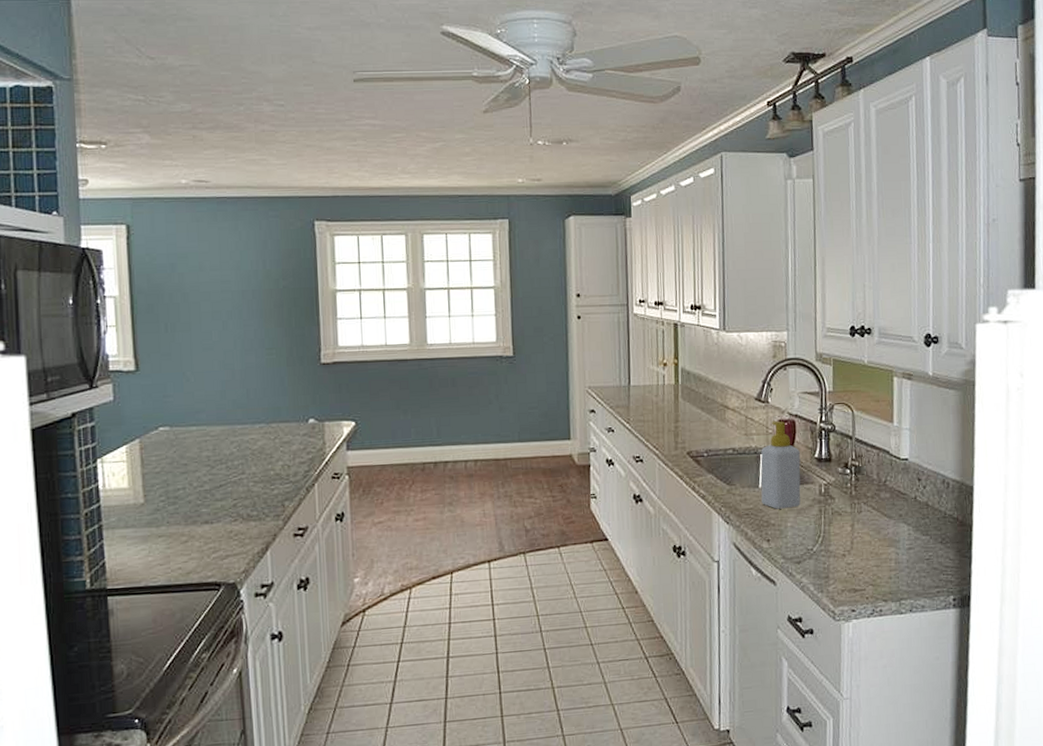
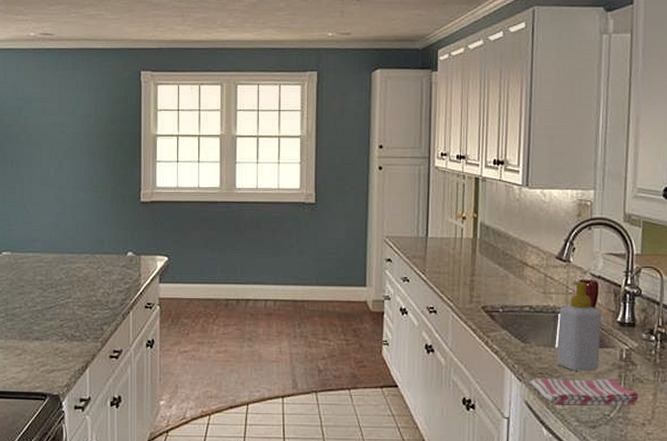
dish towel: none [738,513,839,543] -> present [531,378,640,406]

